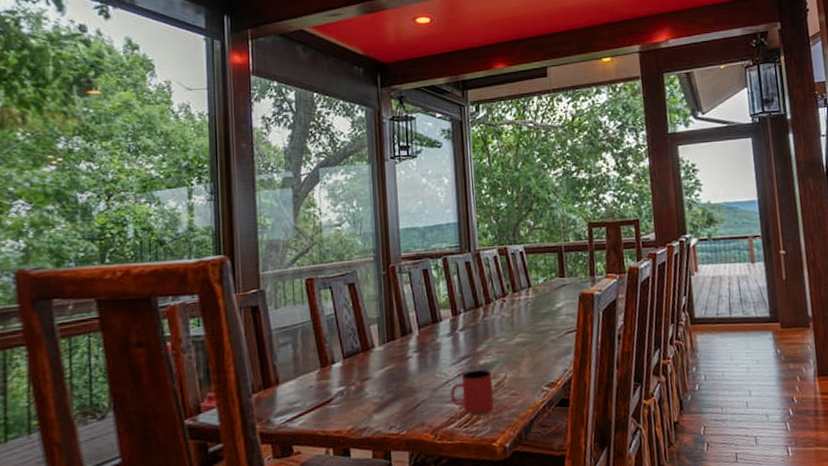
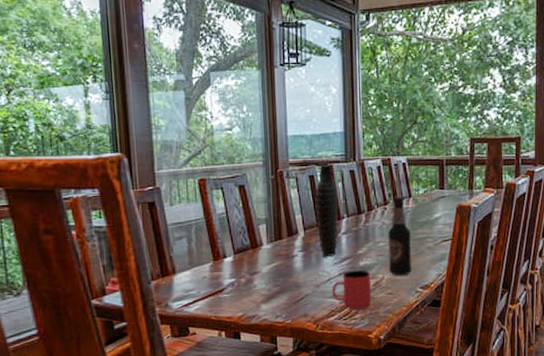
decorative vase: none [429,256,455,358] -> present [315,164,339,258]
bottle: none [508,287,536,374] -> present [388,197,412,276]

